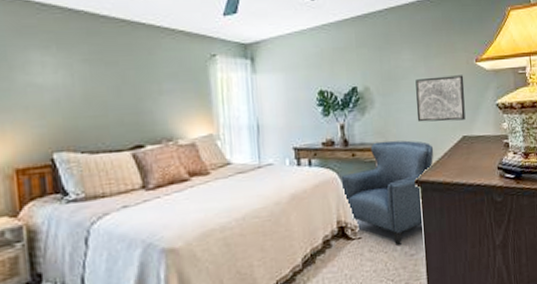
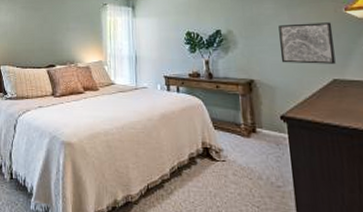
armchair: present [341,140,434,246] -> none [206,77,301,176]

